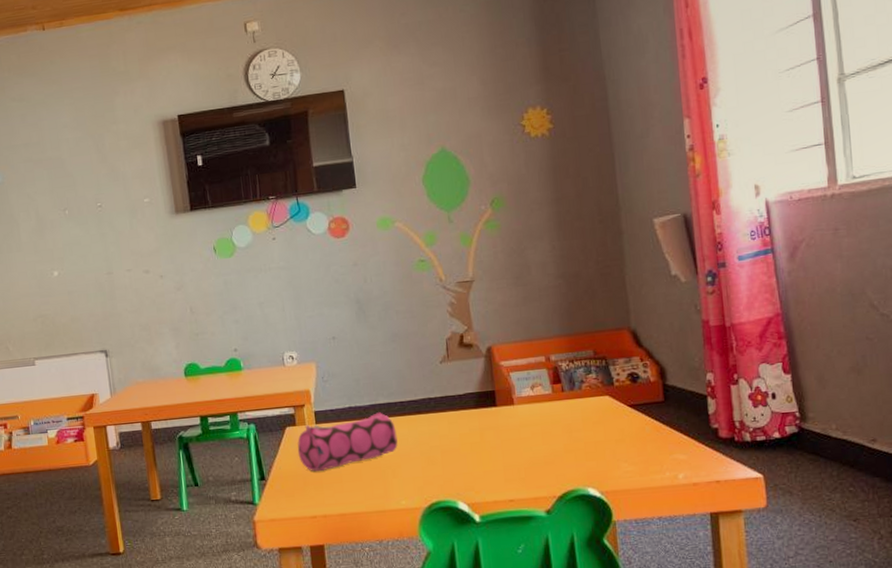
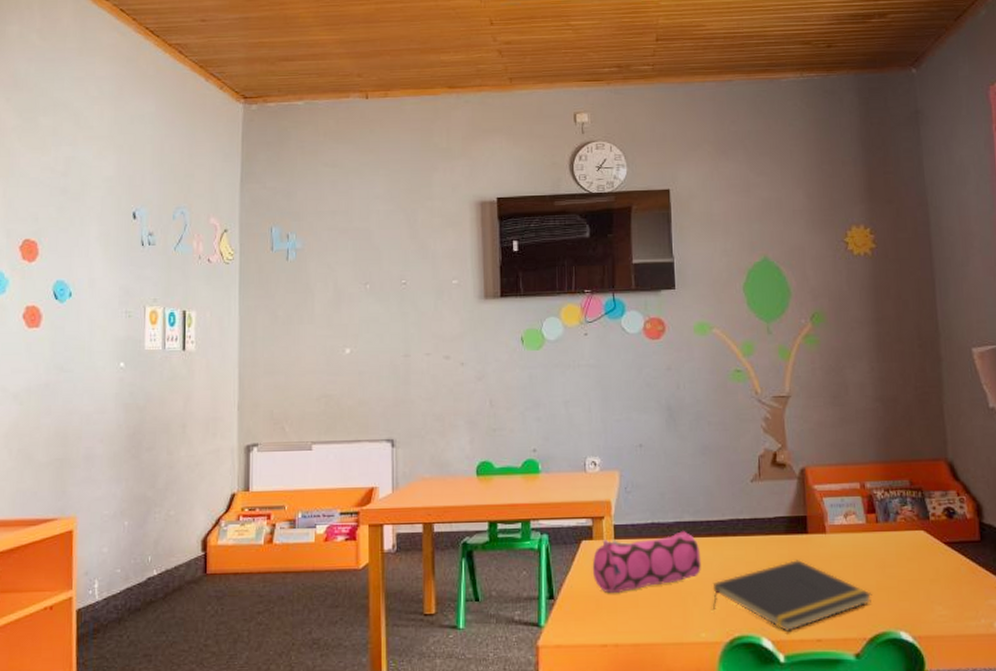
notepad: none [409,430,560,495] -> present [712,560,872,631]

